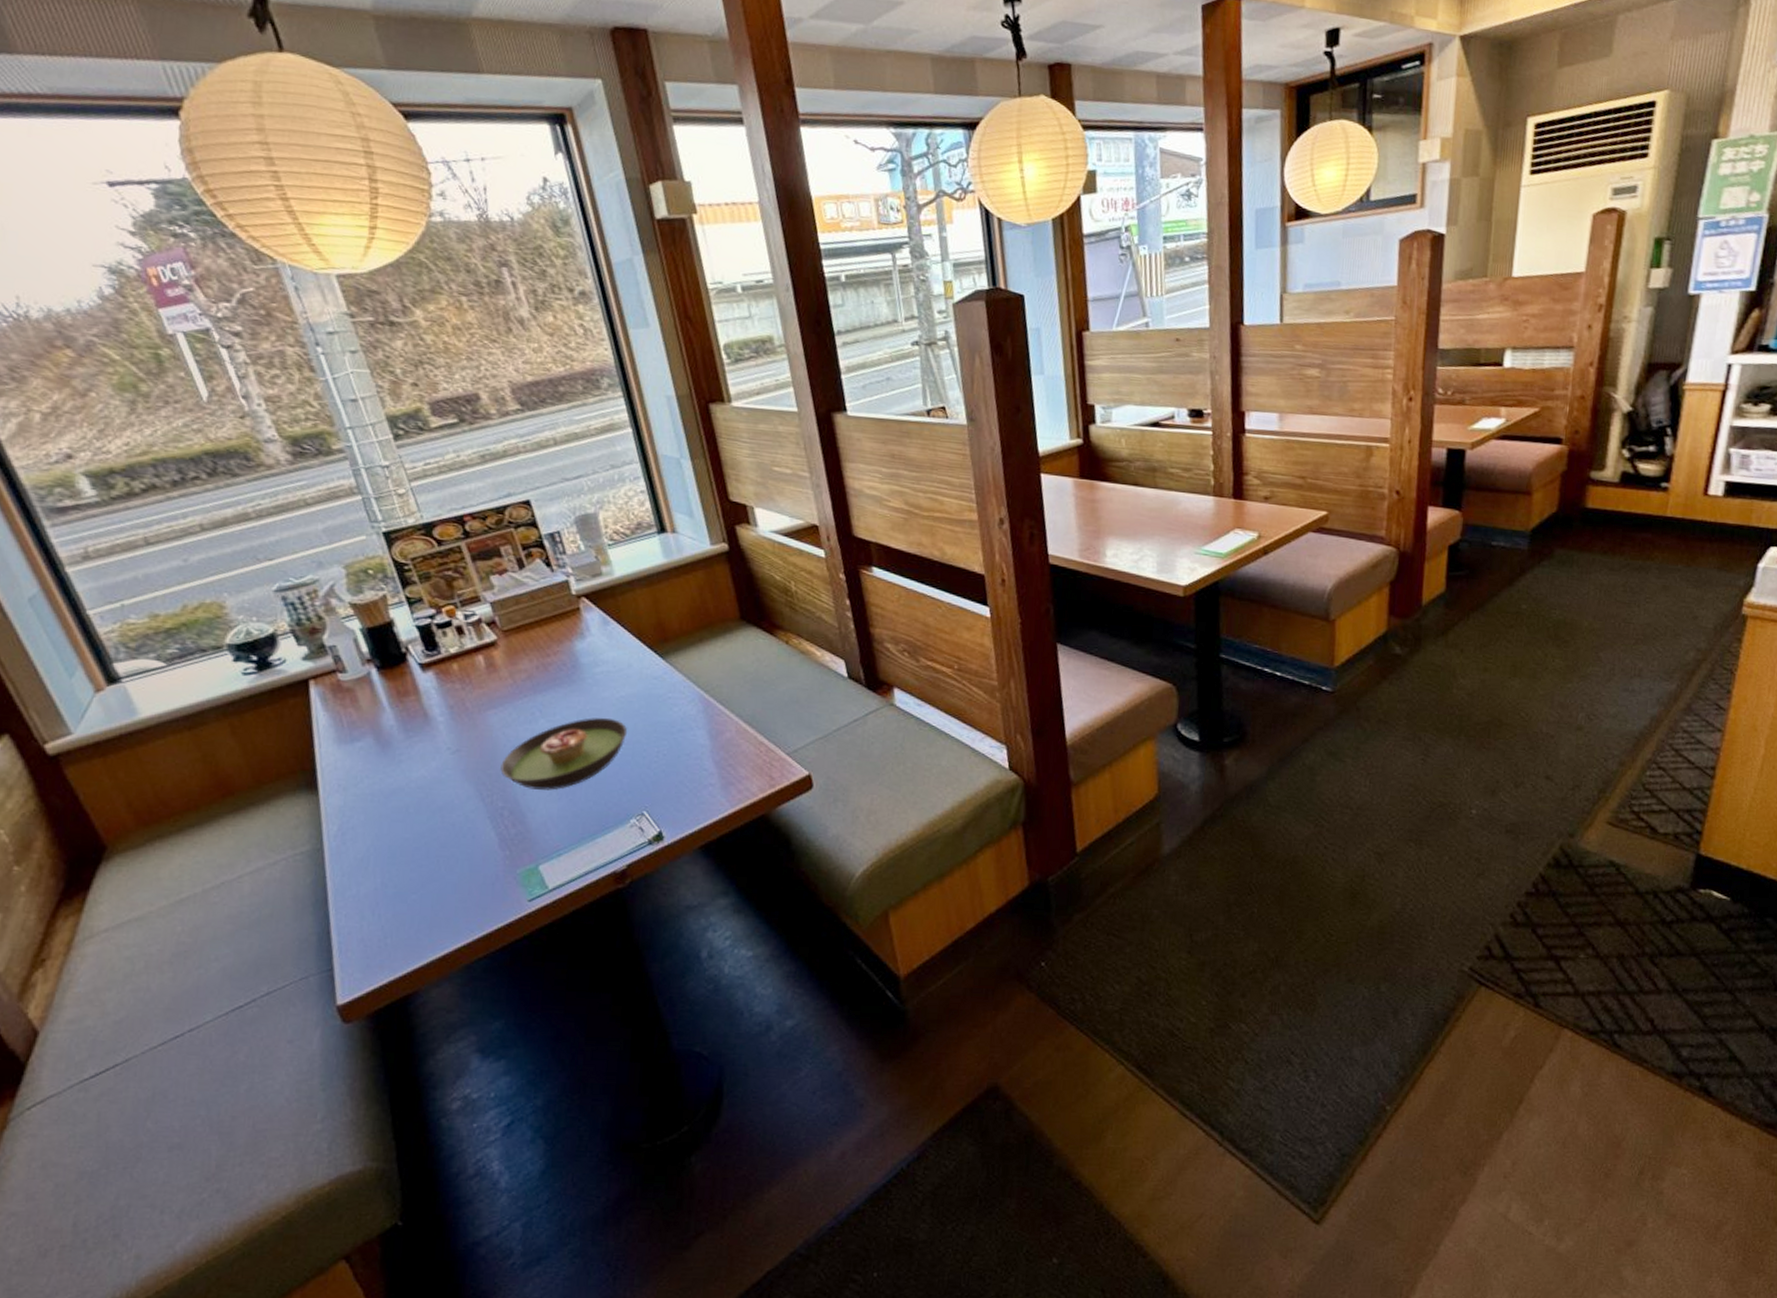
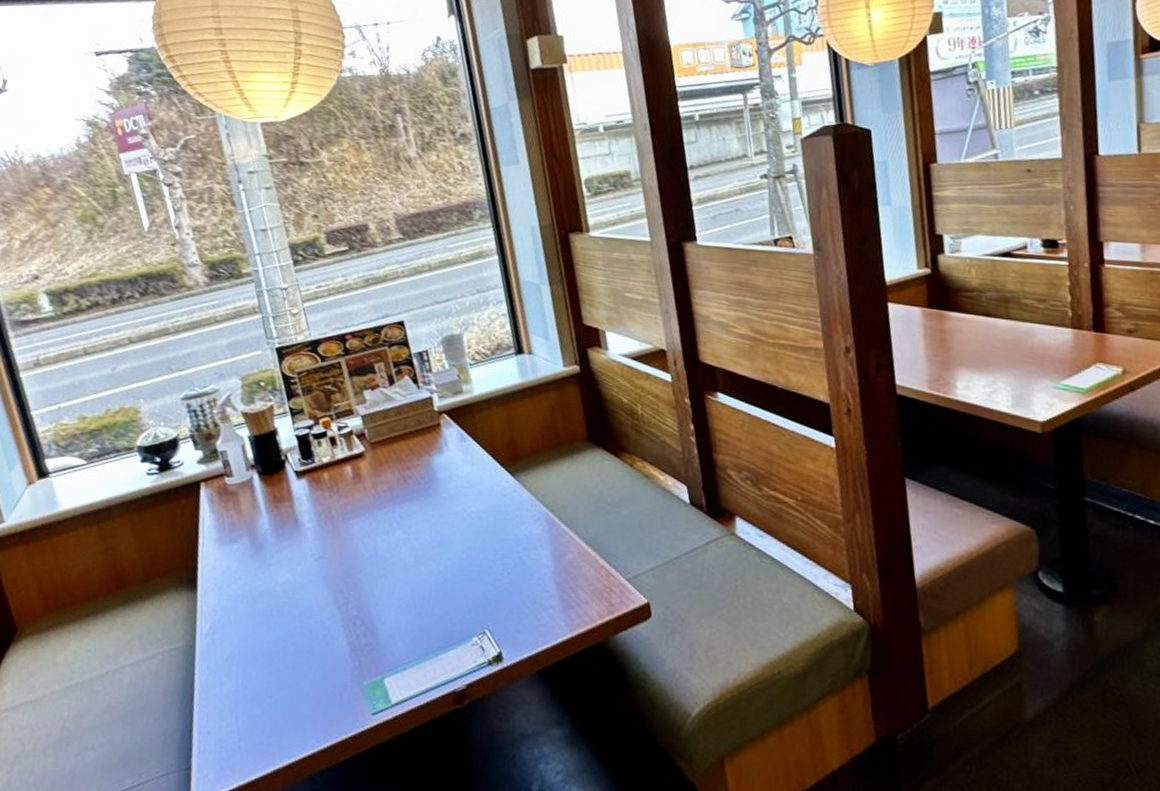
soup bowl: present [500,717,628,790] -> none [357,531,476,603]

